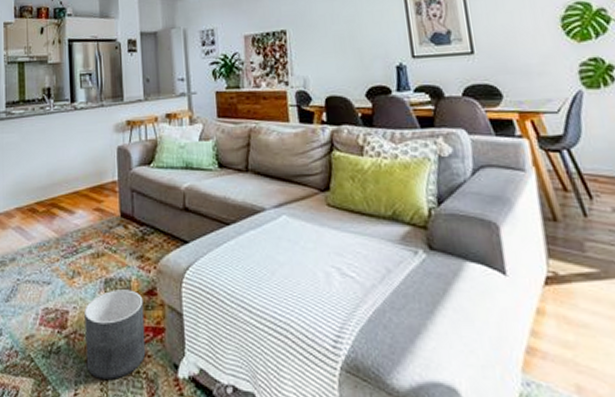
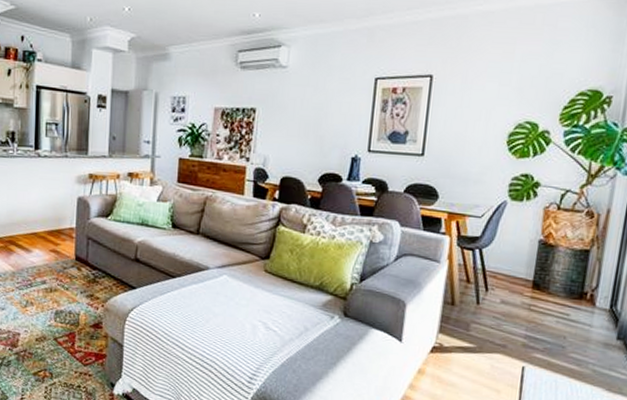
planter: present [84,290,146,380] -> none [33,320,89,390]

